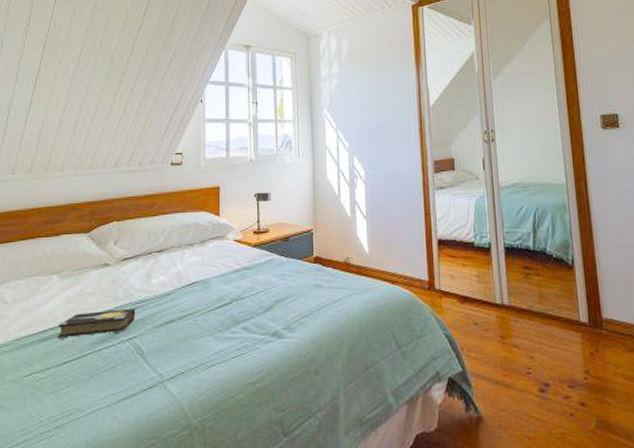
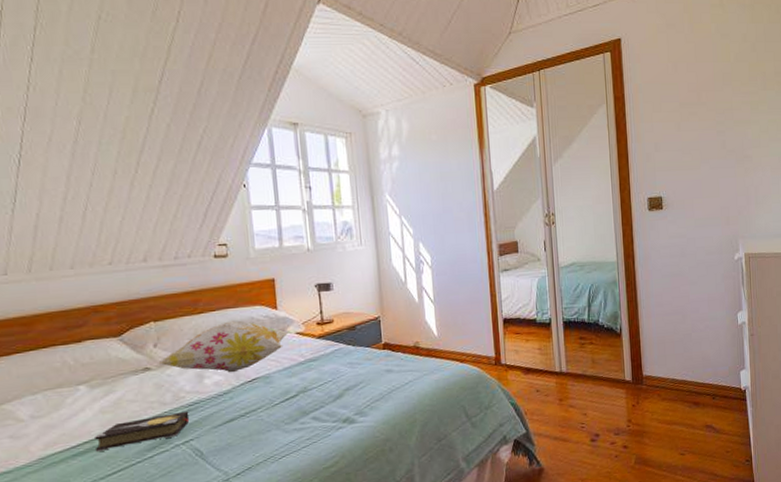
decorative pillow: none [116,224,227,275] -> present [158,320,288,373]

